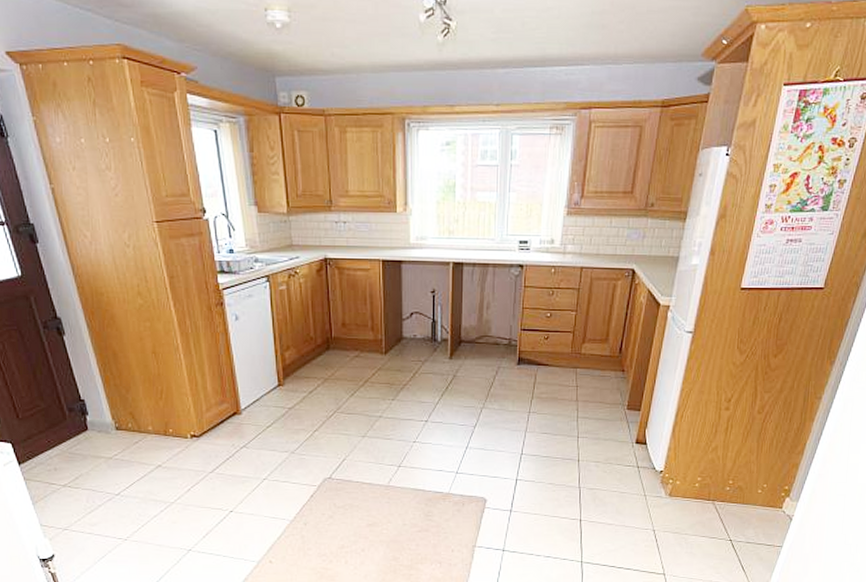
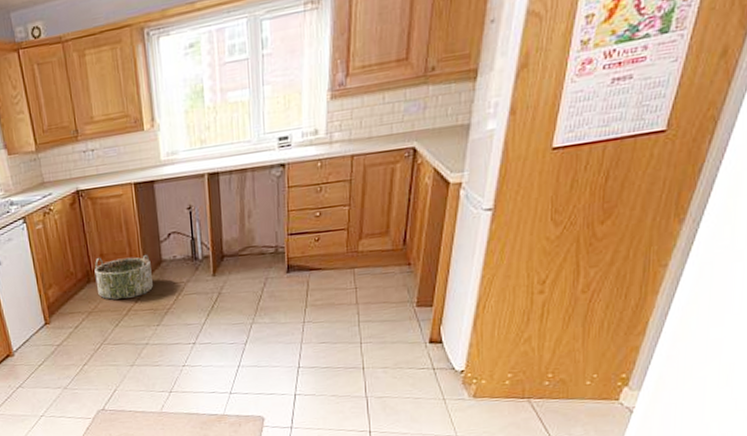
basket: none [335,326,391,369] -> present [94,254,153,300]

